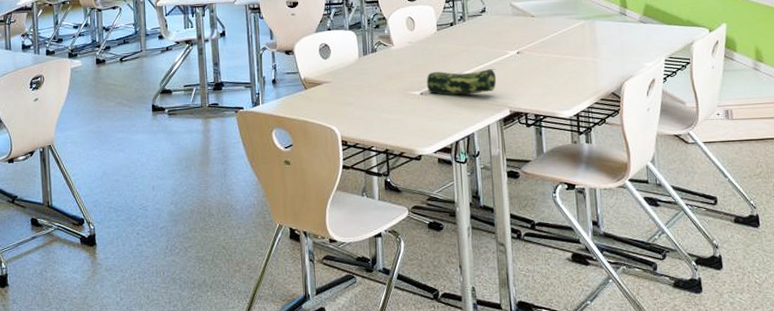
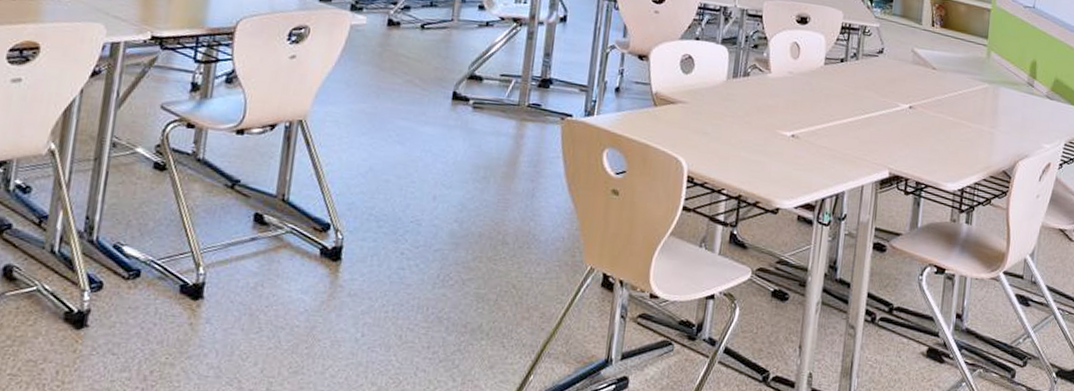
pencil case: present [426,69,497,95] -> none [800,112,883,147]

